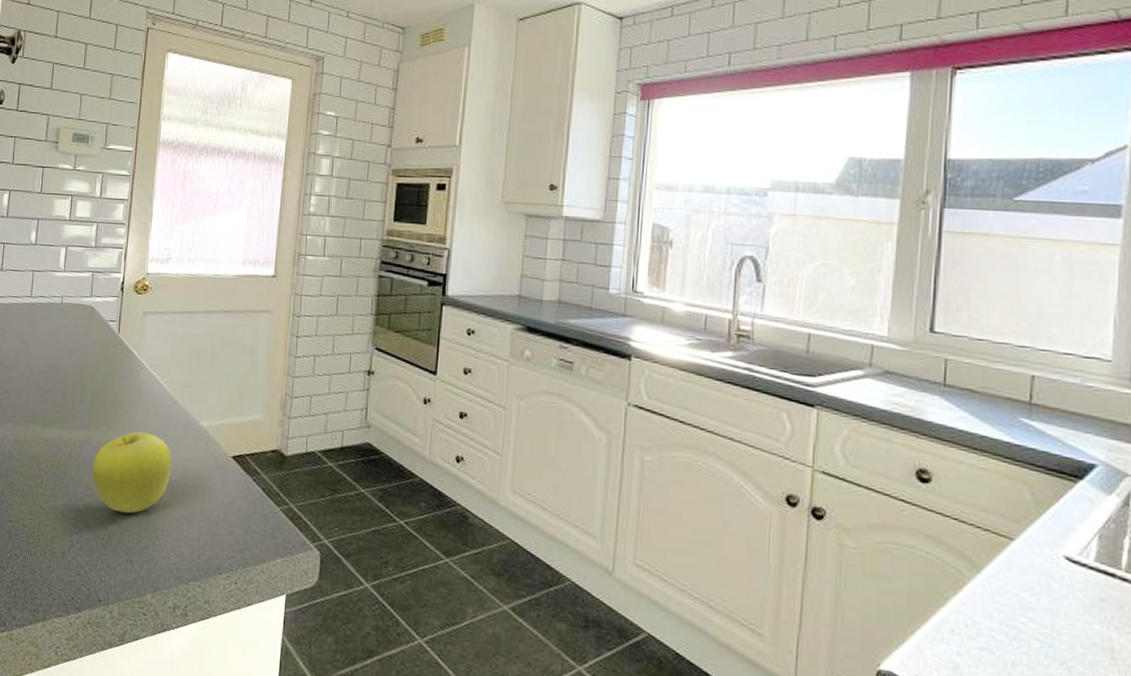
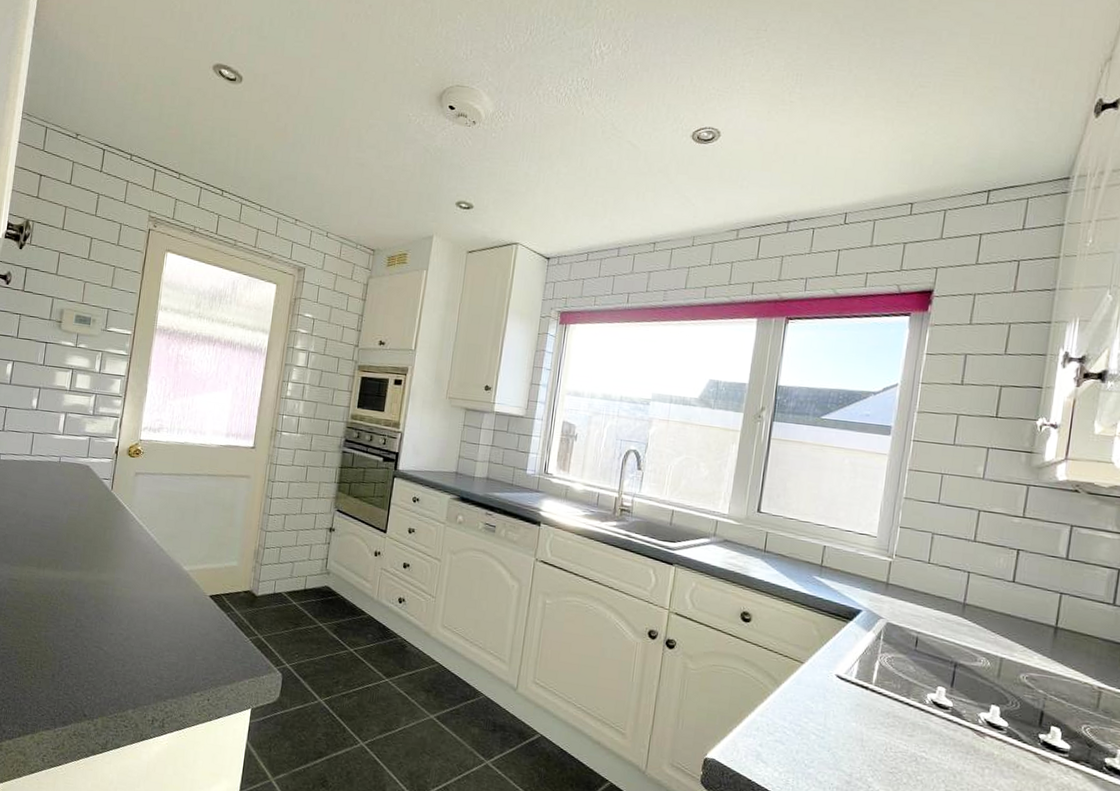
fruit: present [92,432,172,514] -> none [82,574,156,643]

